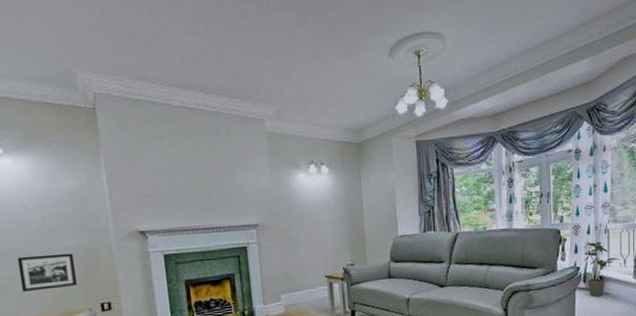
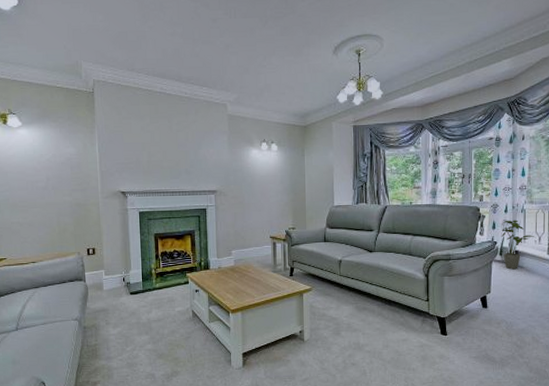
picture frame: present [17,253,78,291] -> none [26,206,71,235]

